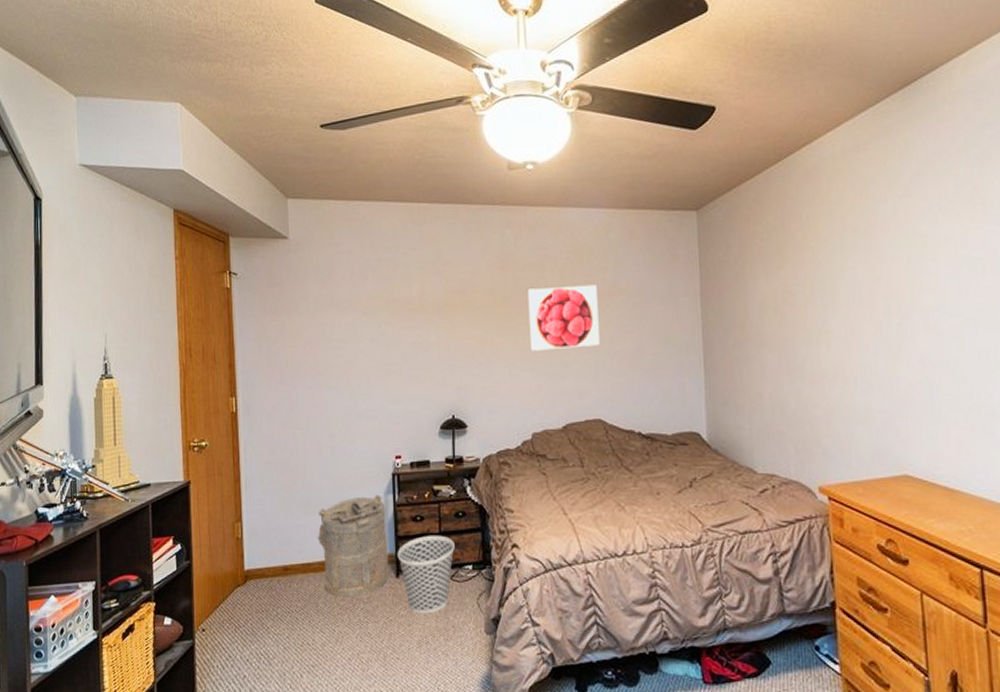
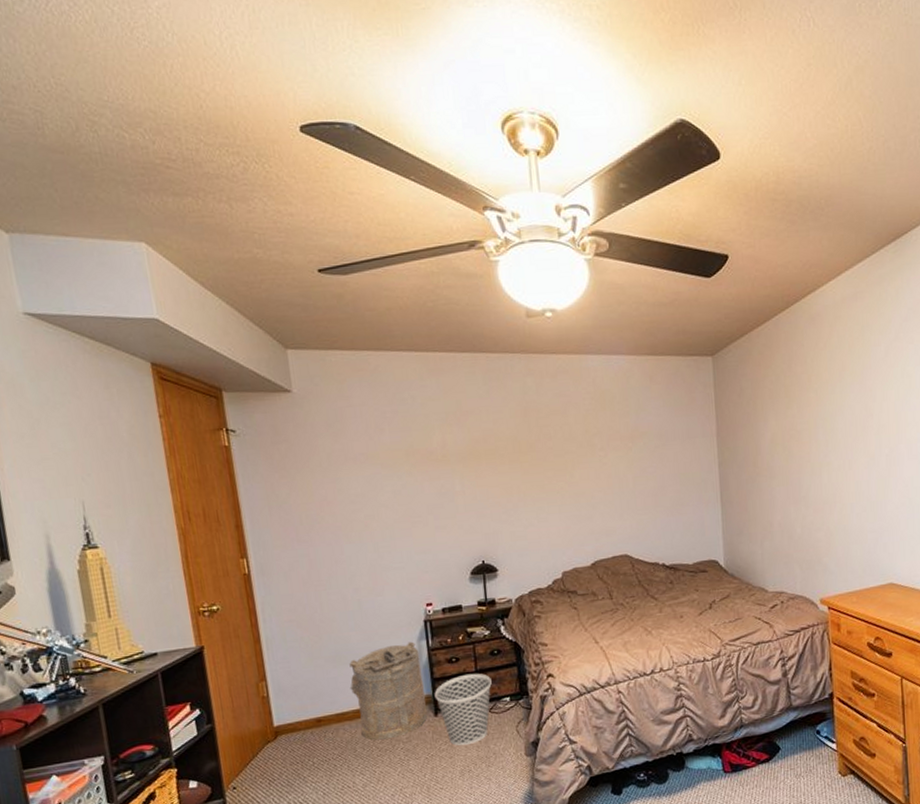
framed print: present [527,284,600,351] -> none [551,429,624,495]

